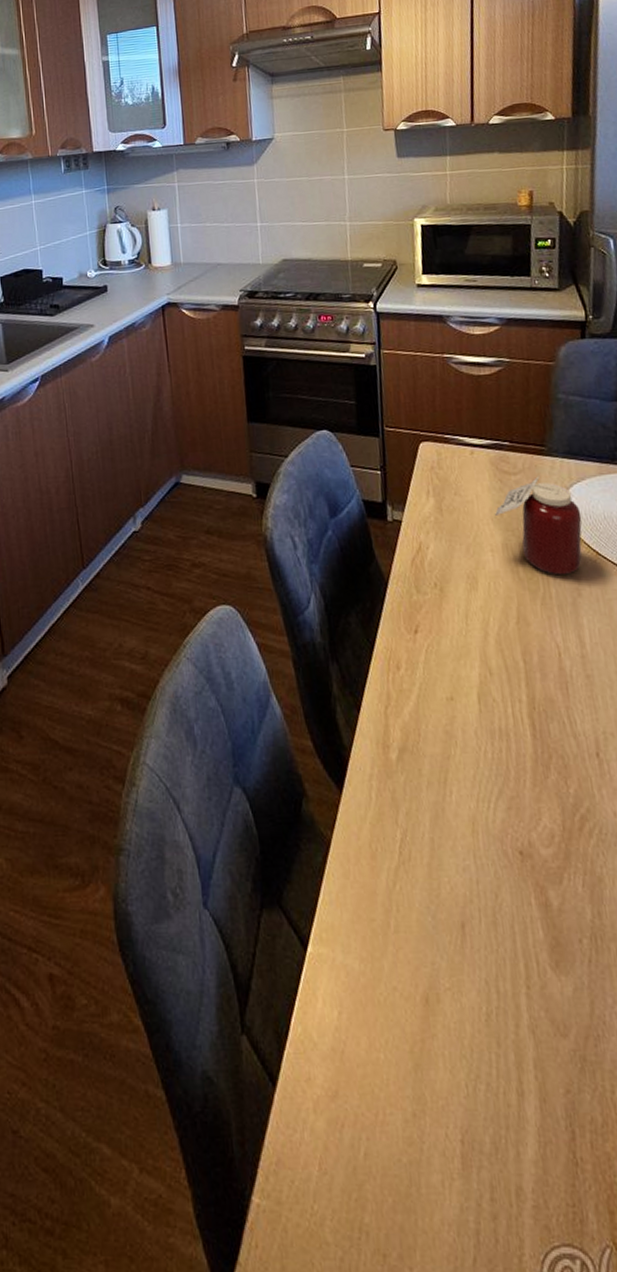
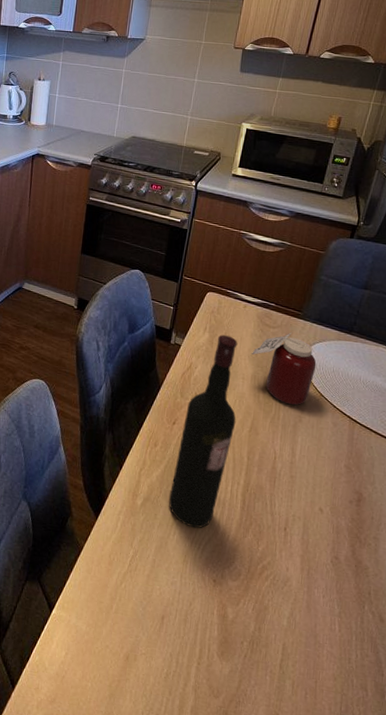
wine bottle: none [428,496,498,779] -> present [169,335,238,528]

